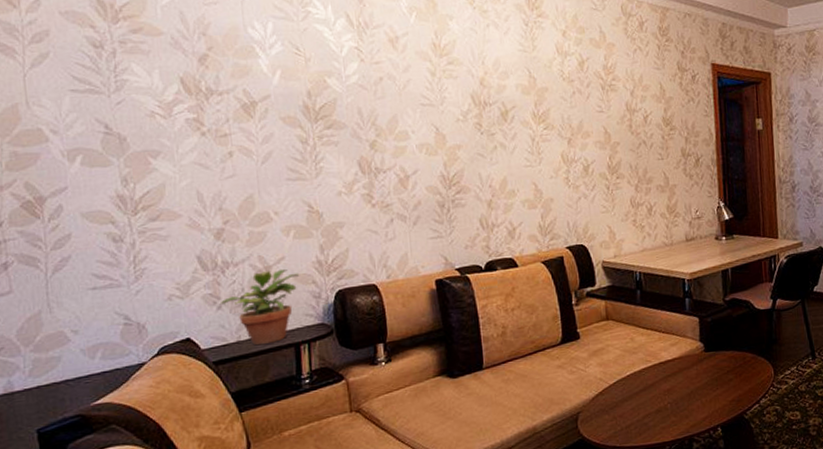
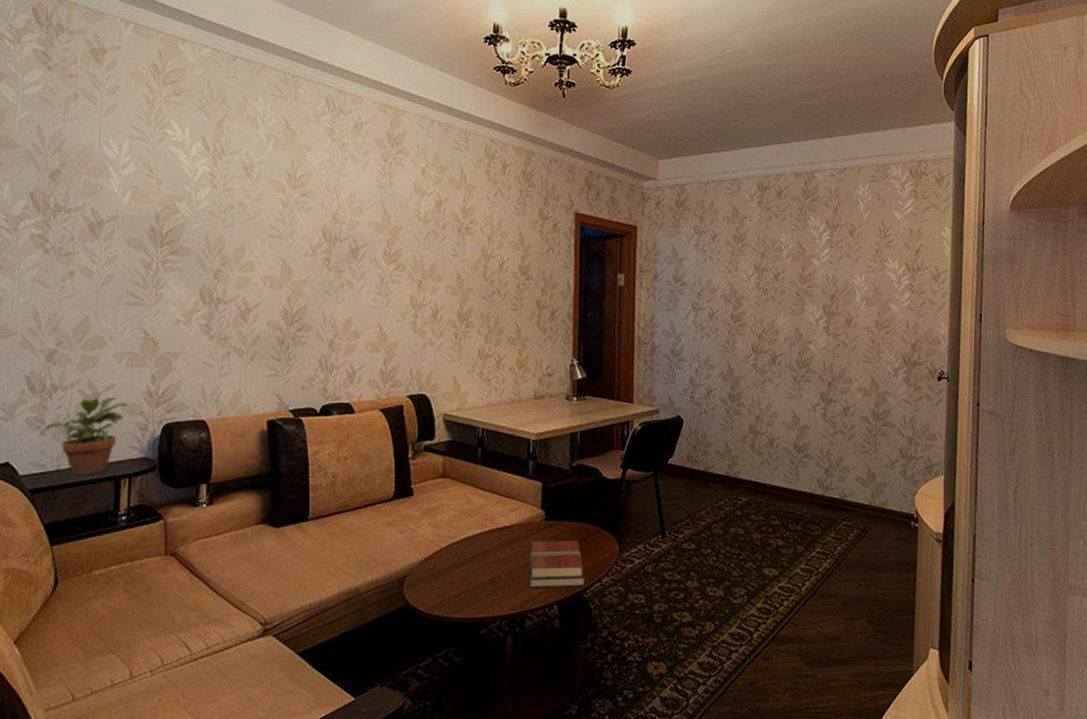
books: none [691,367,746,414] -> present [528,540,586,589]

